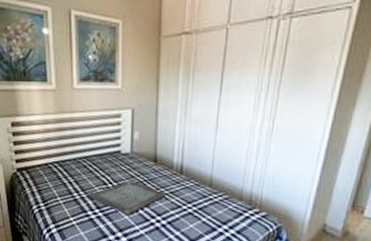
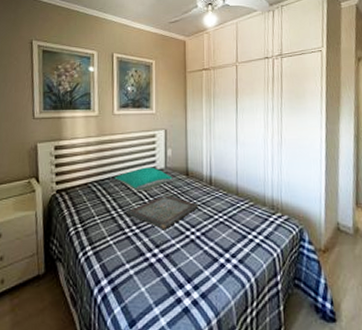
pillow: none [75,150,139,176] -> present [114,167,173,191]

